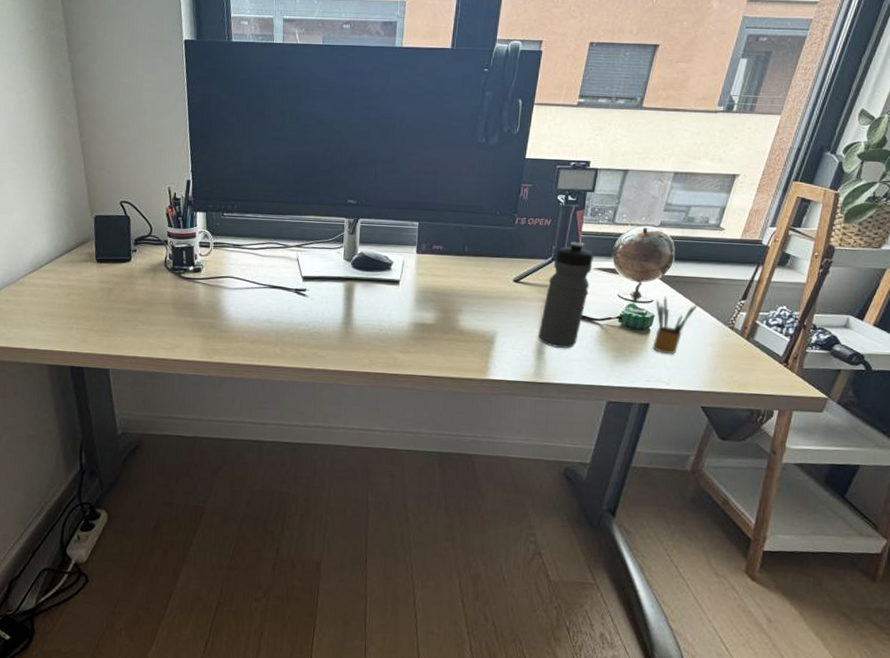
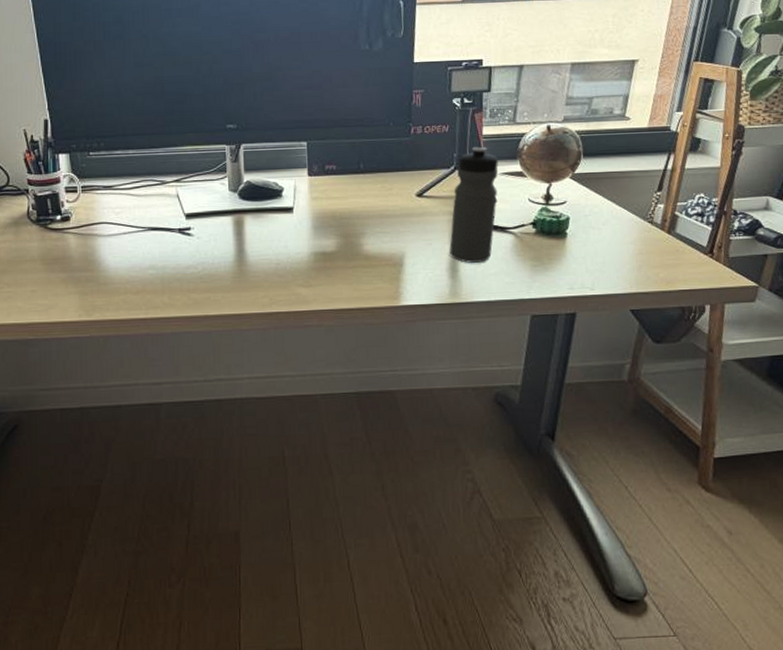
pencil box: present [652,296,698,354] -> none [569,195,613,257]

